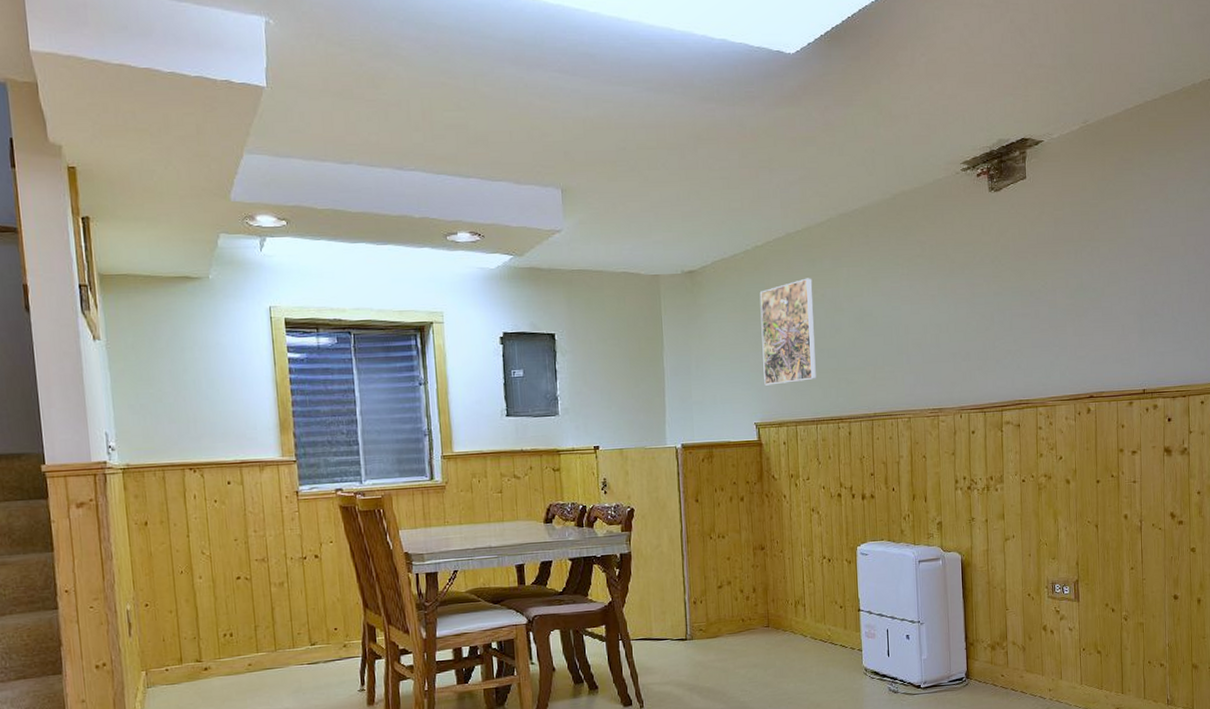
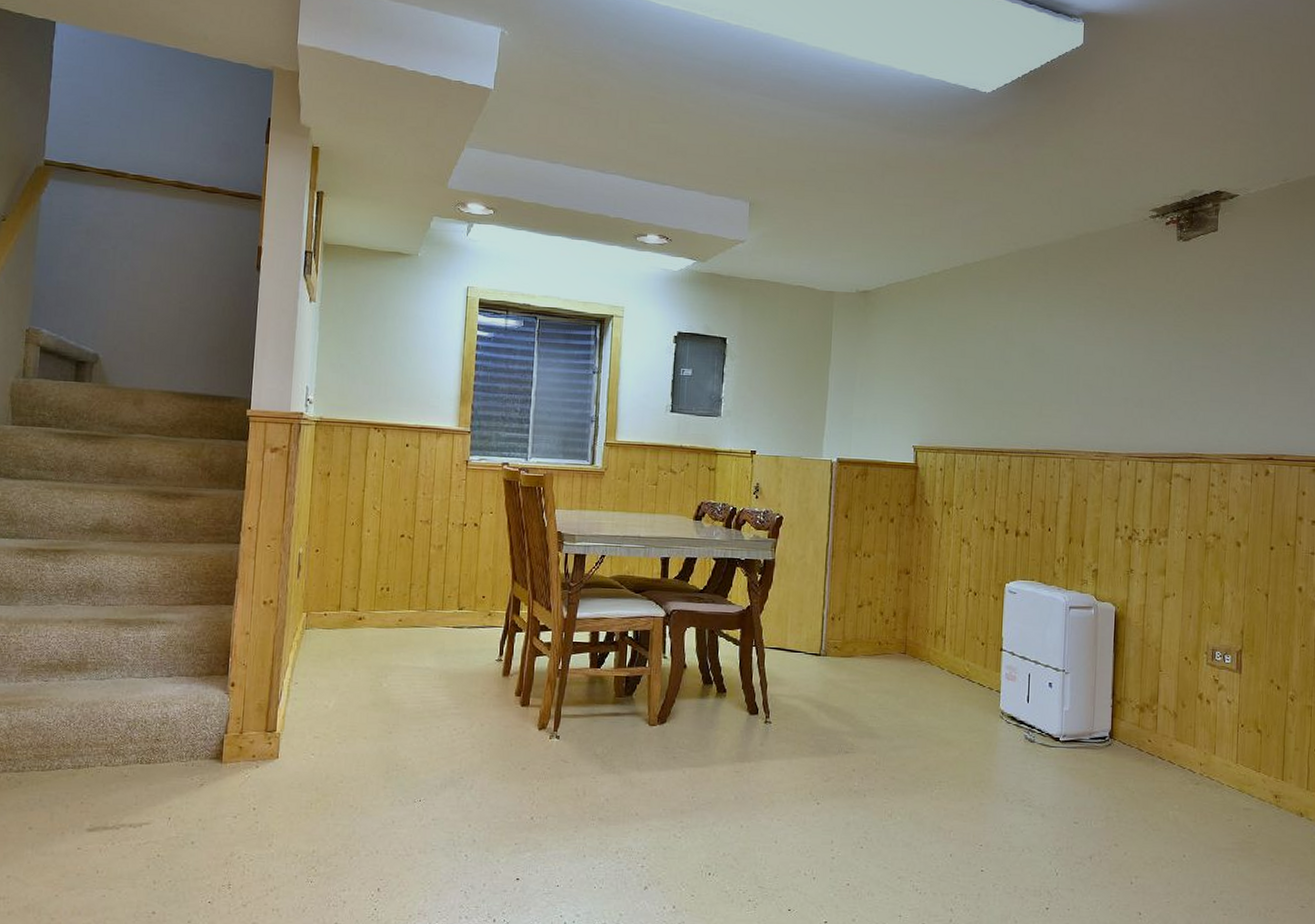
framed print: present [759,278,817,386] -> none [927,308,986,411]

